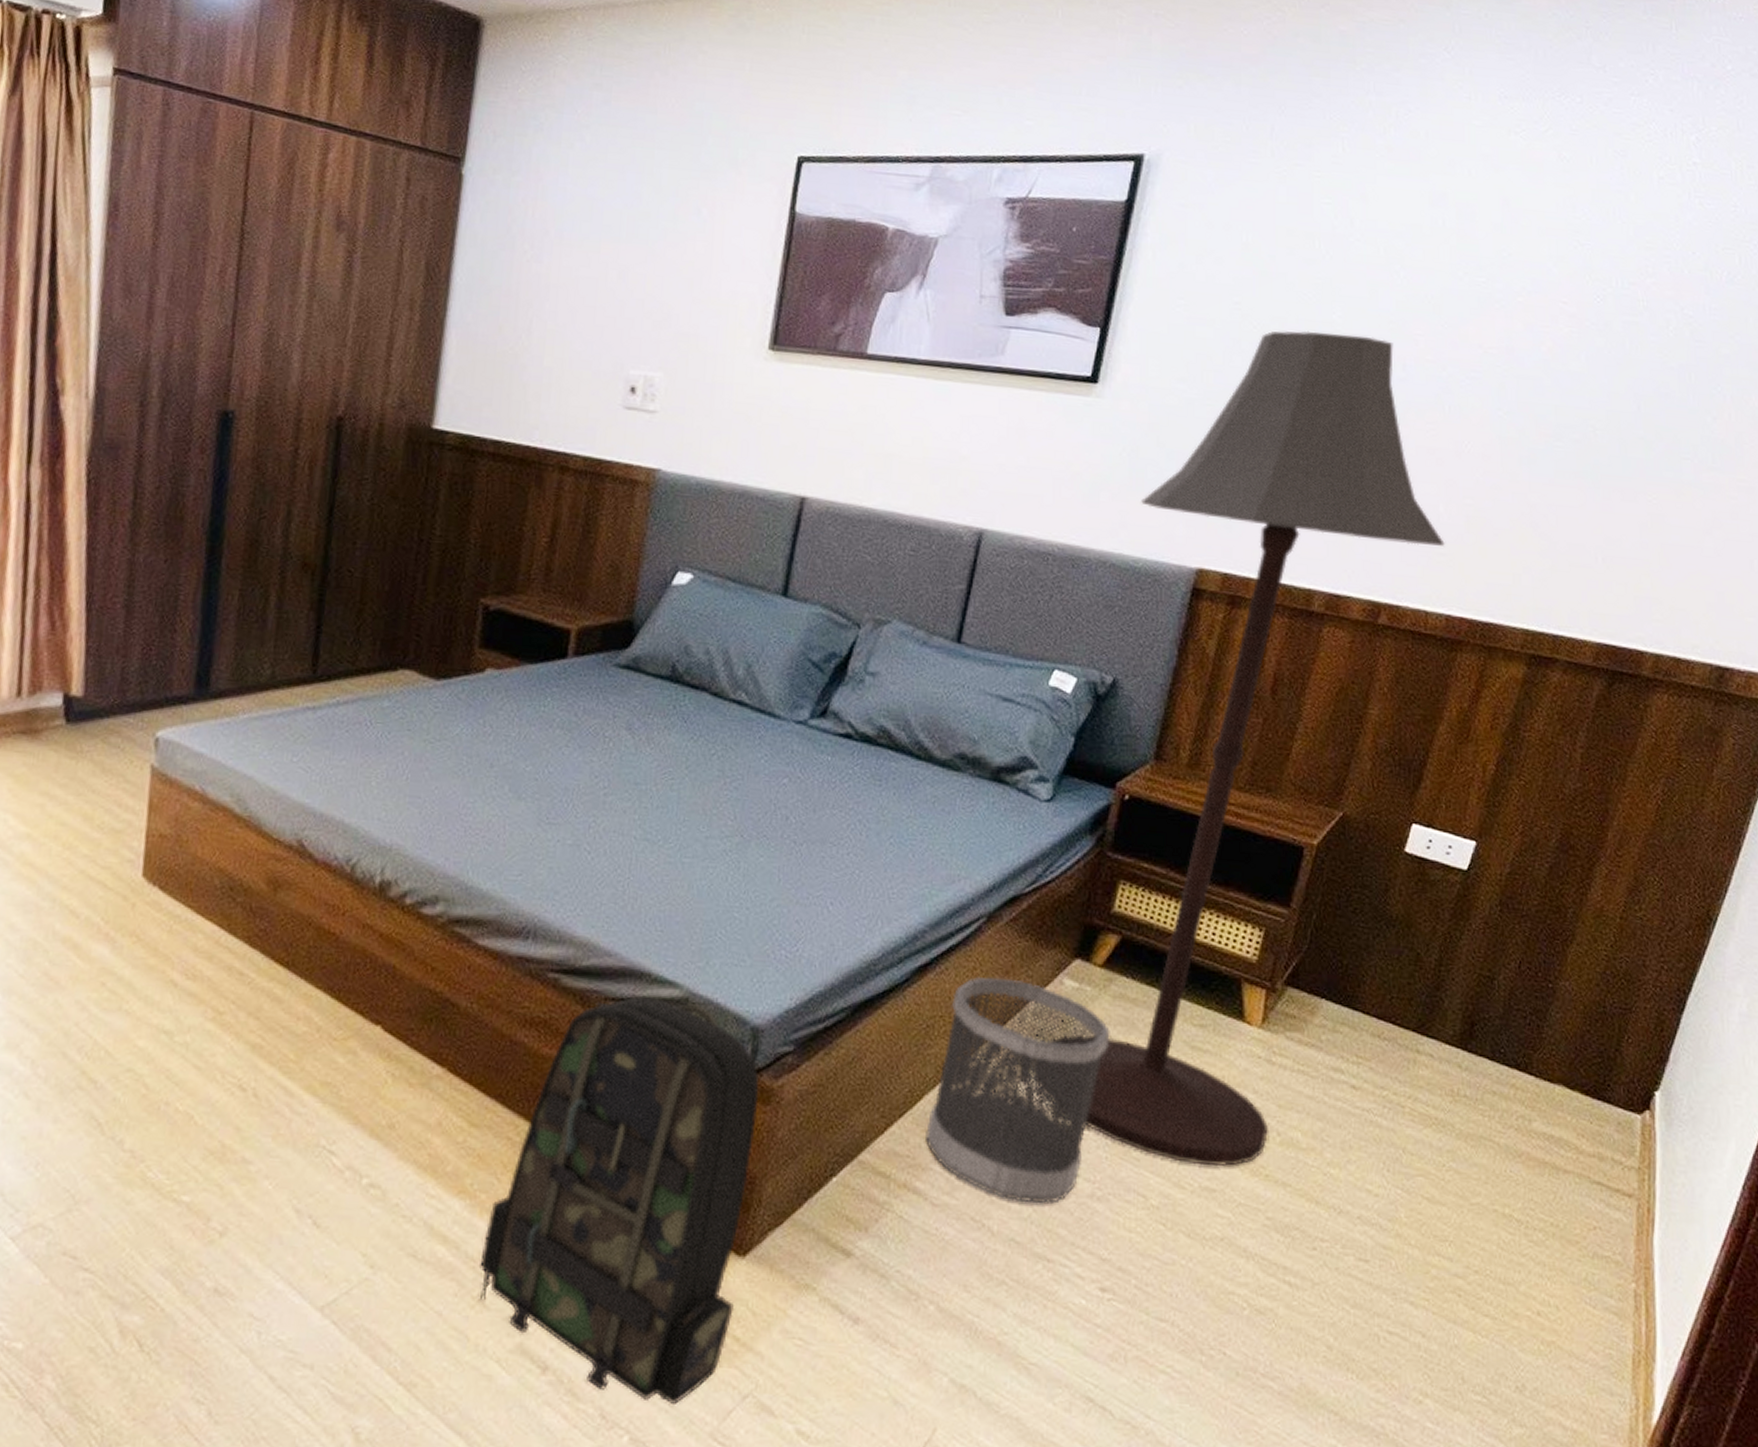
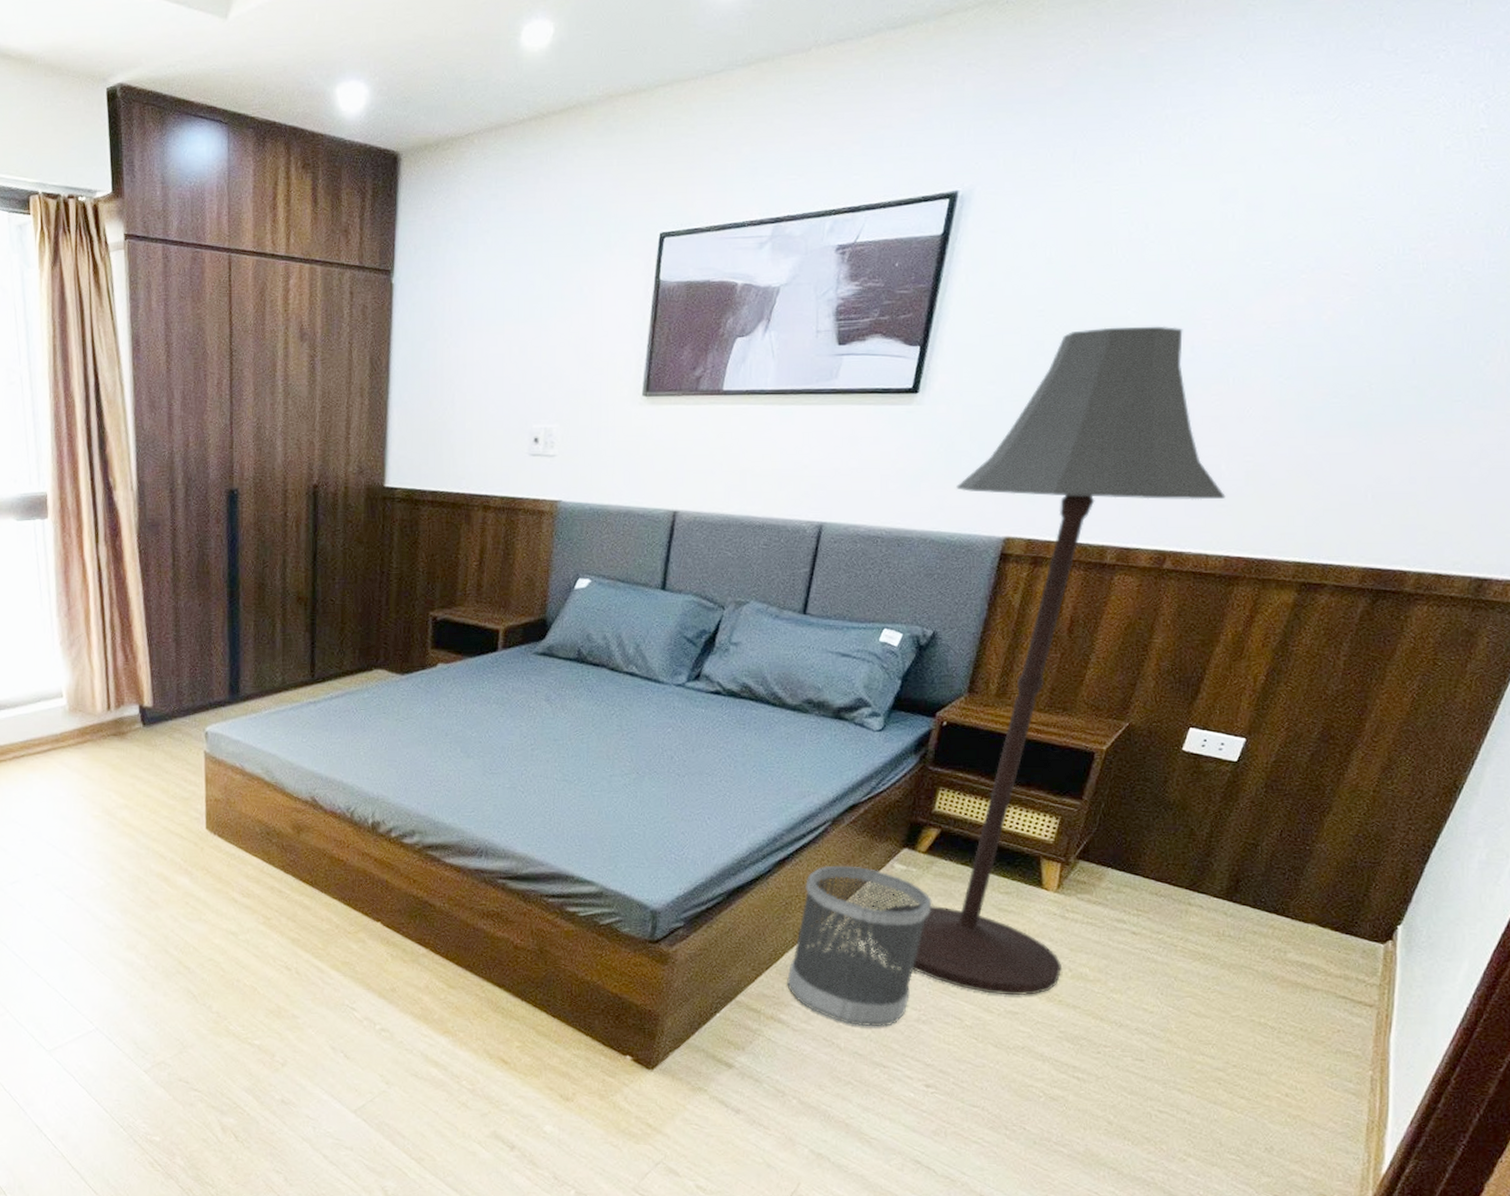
backpack: present [479,996,759,1404] -> none [462,892,659,1169]

